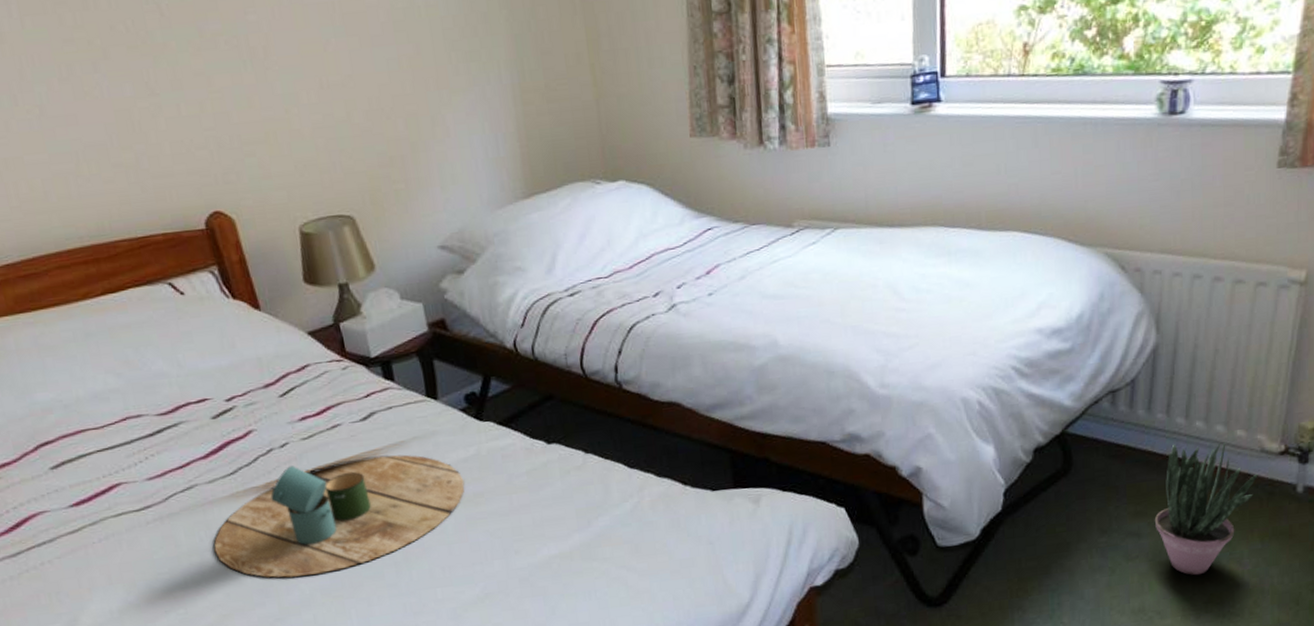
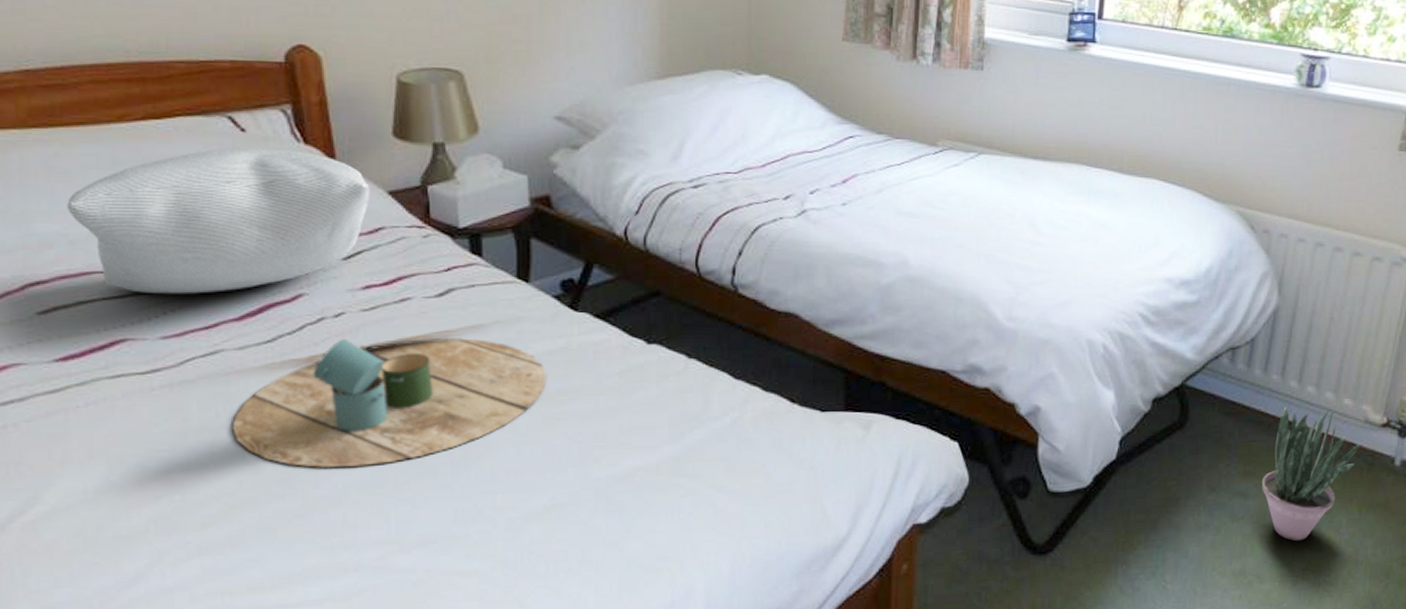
pillow: none [57,305,294,444] -> present [67,148,370,295]

